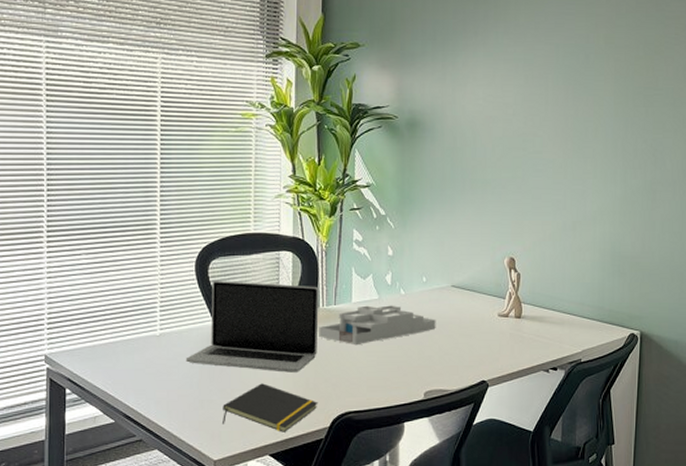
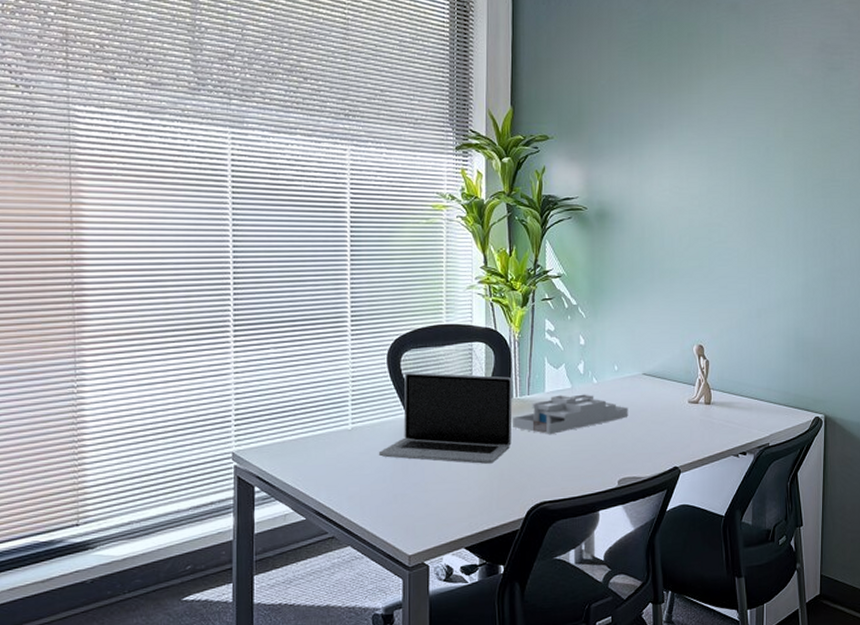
notepad: present [223,383,318,432] -> none [417,475,513,525]

